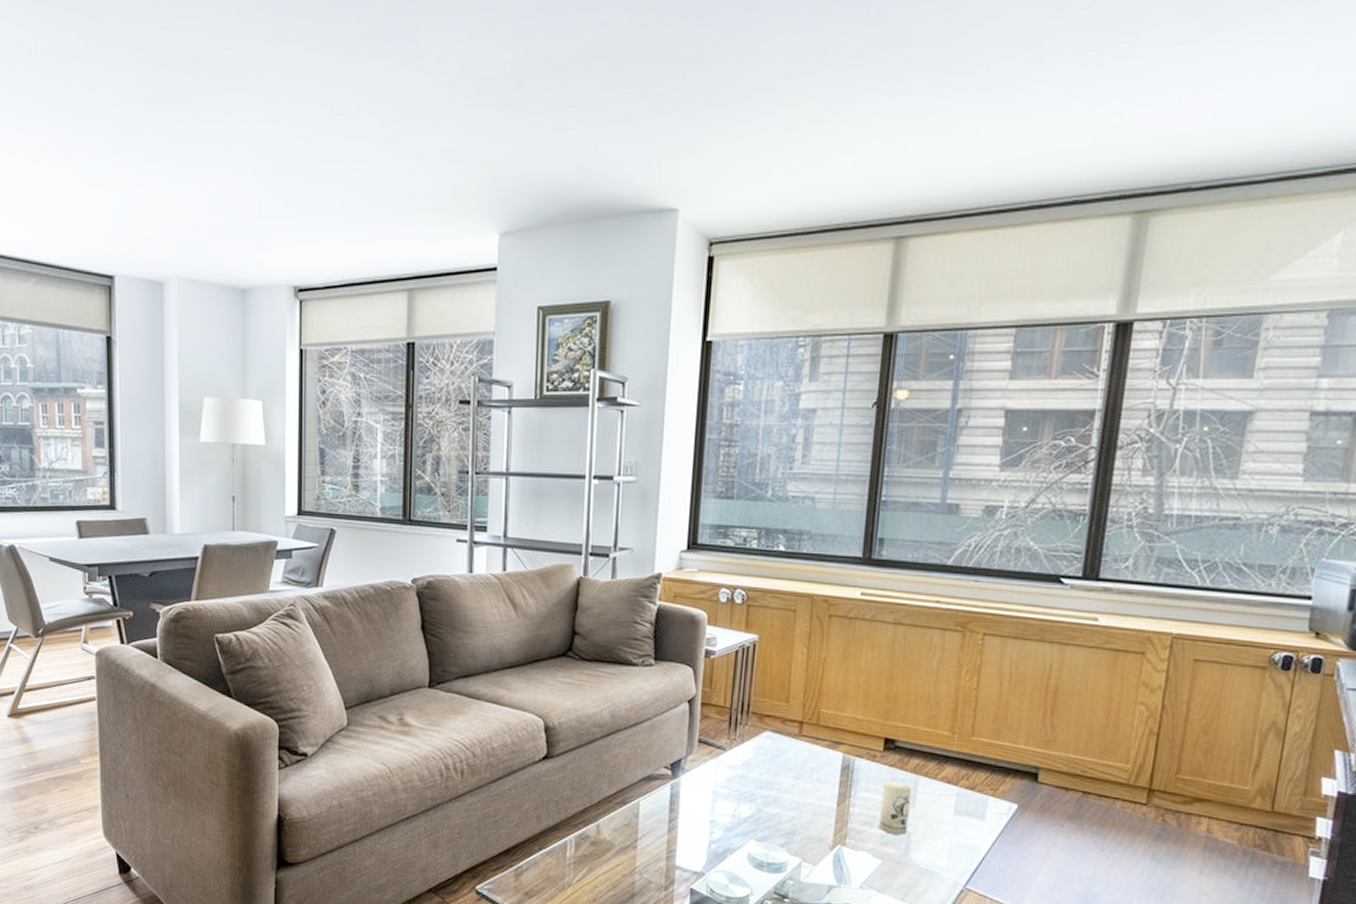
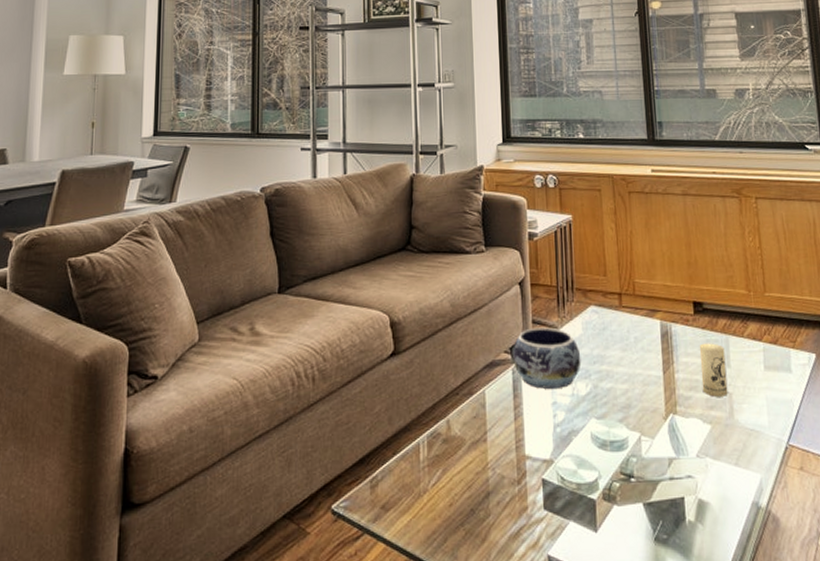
decorative bowl: none [673,747,748,808] -> present [513,327,581,389]

